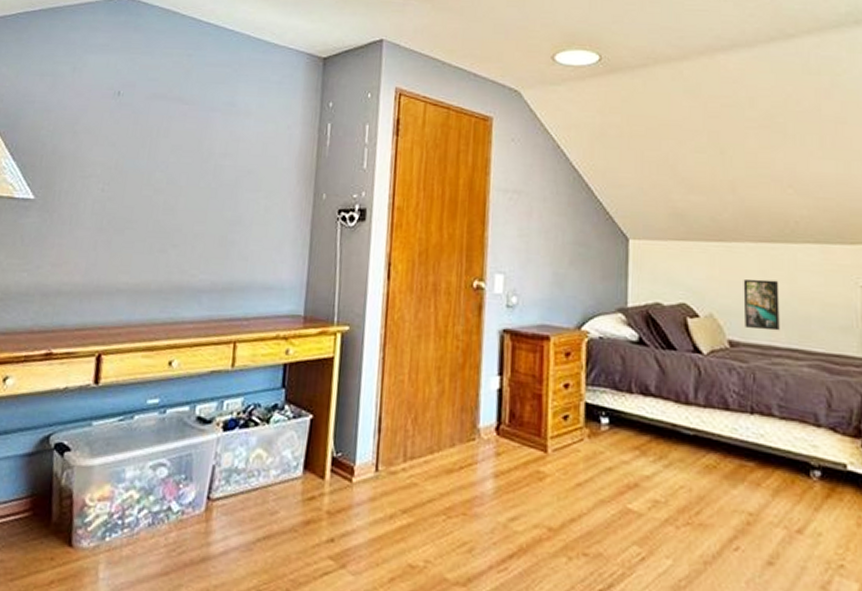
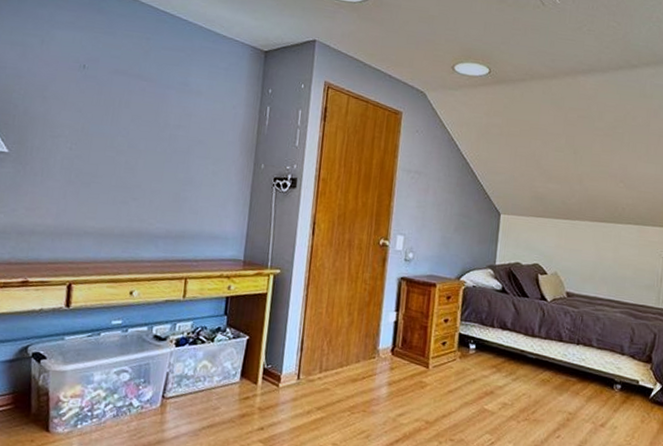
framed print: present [743,278,780,331] -> none [579,248,606,287]

